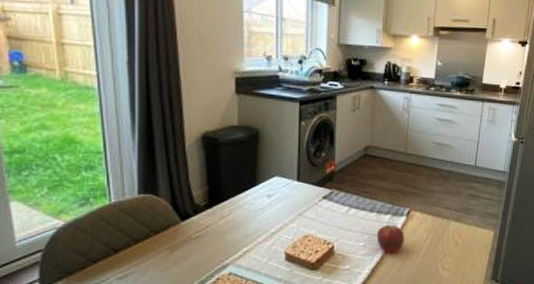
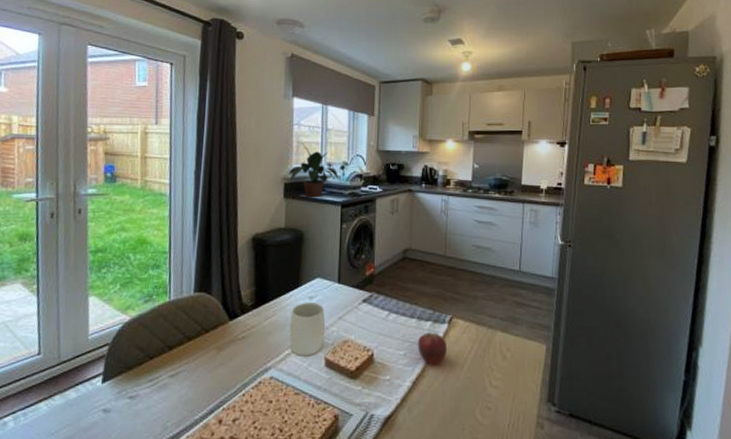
potted plant: none [240,32,296,93] -> present [288,142,338,197]
mug: none [247,201,285,252] -> present [289,302,326,357]

